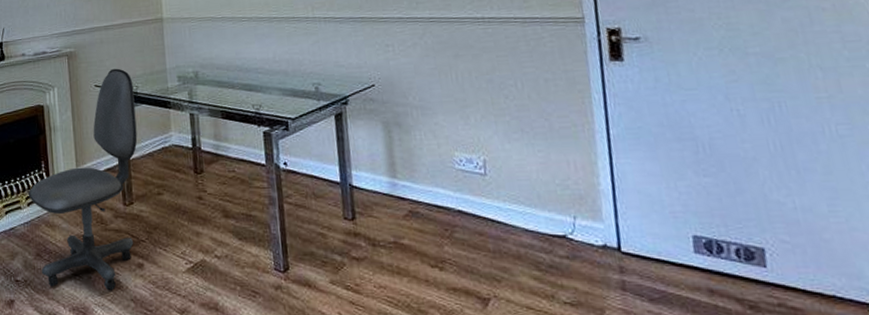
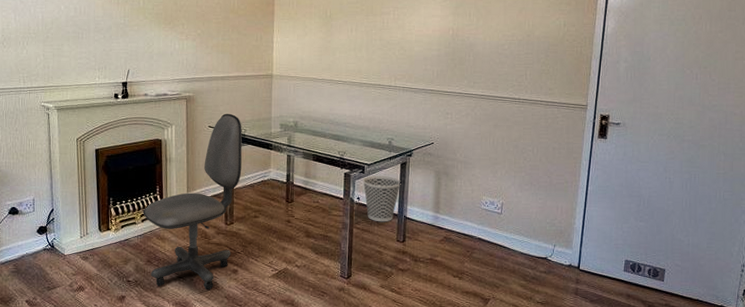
wastebasket: none [287,131,339,194] -> present [362,175,401,222]

